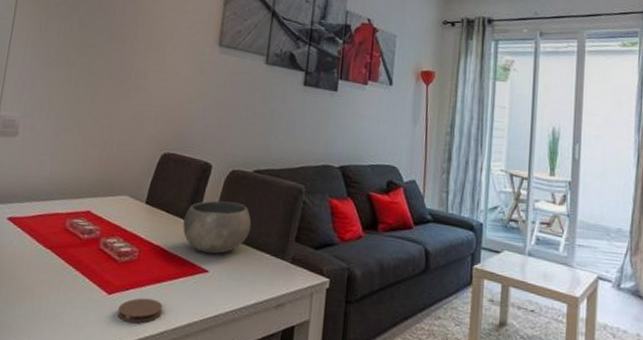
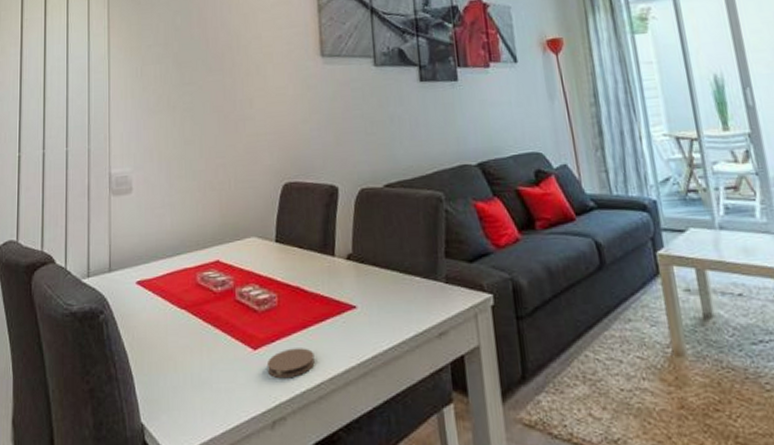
bowl: present [183,200,252,254] -> none [319,224,394,287]

